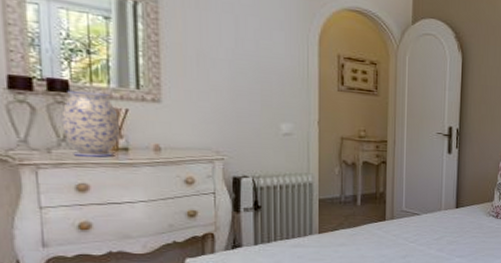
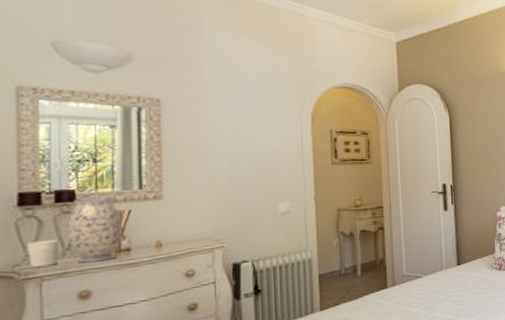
candle holder: none [19,127,54,155] -> present [27,239,59,267]

